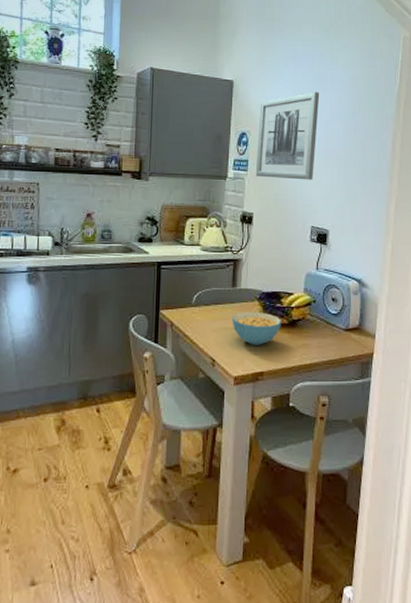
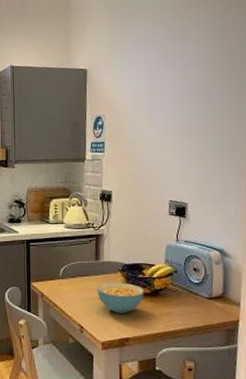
wall art: present [255,92,320,180] -> none [112,71,172,157]

